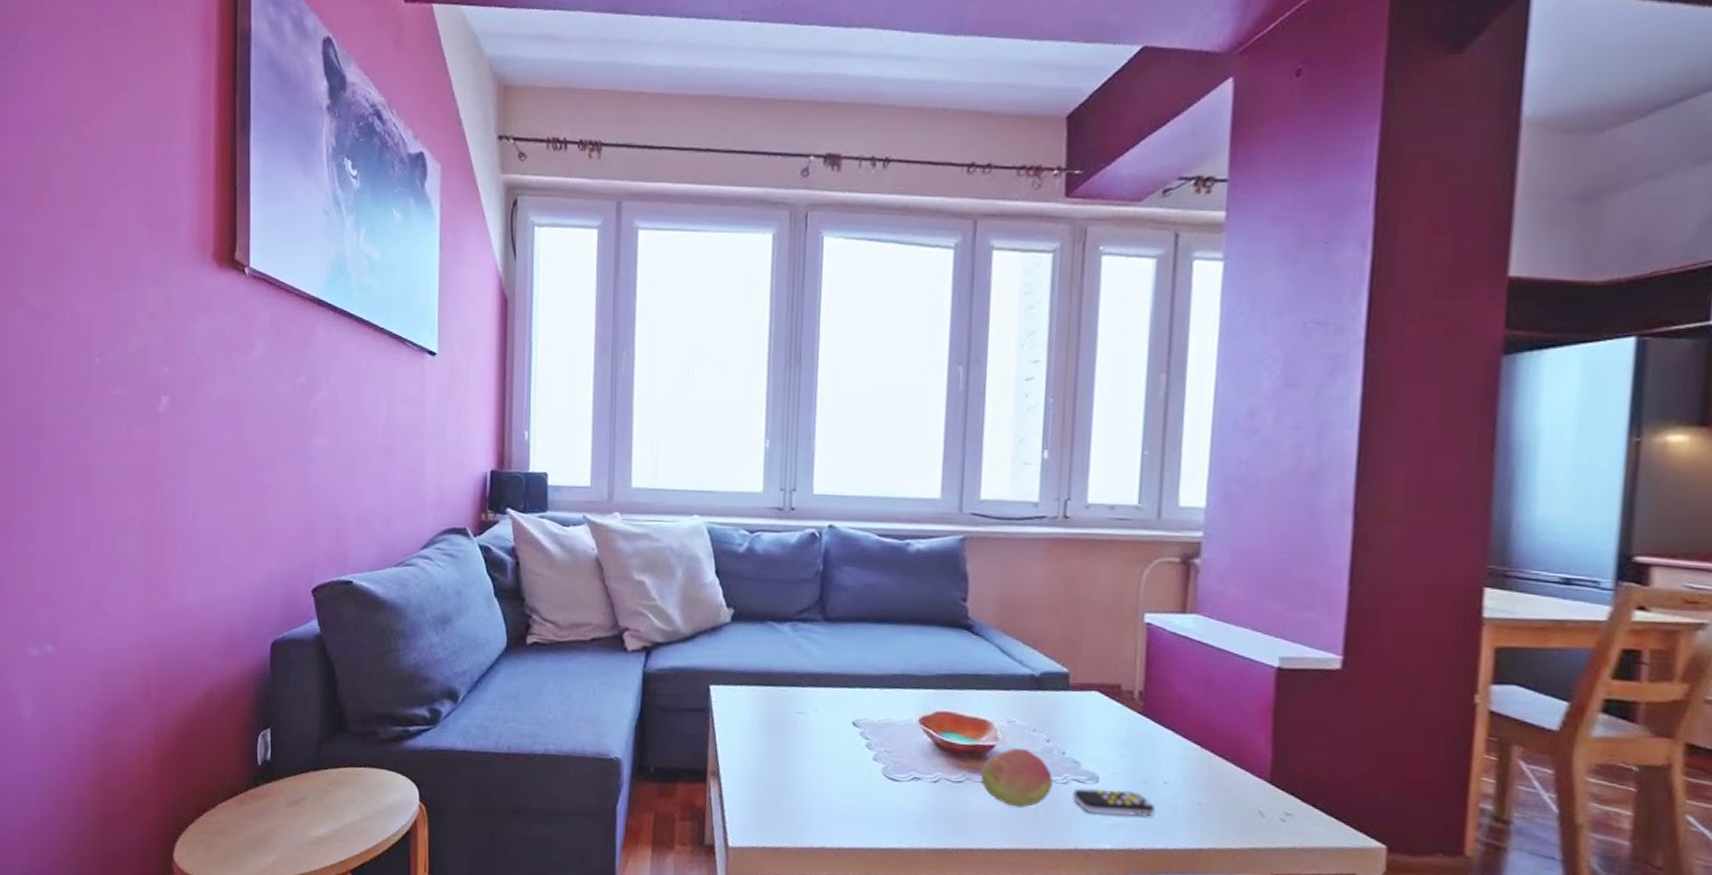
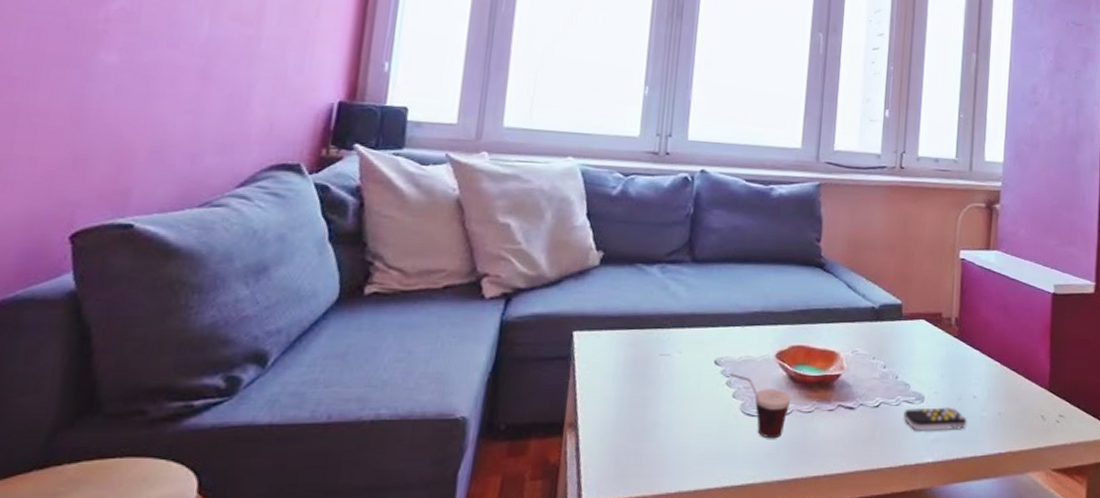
cup: none [868,736,938,806] -> present [728,373,791,439]
fruit: present [980,748,1054,808] -> none [828,376,888,431]

